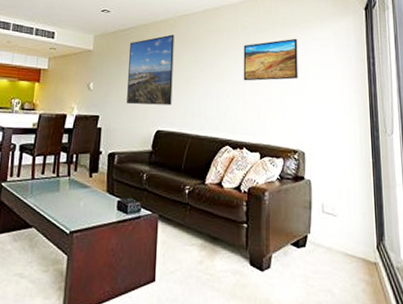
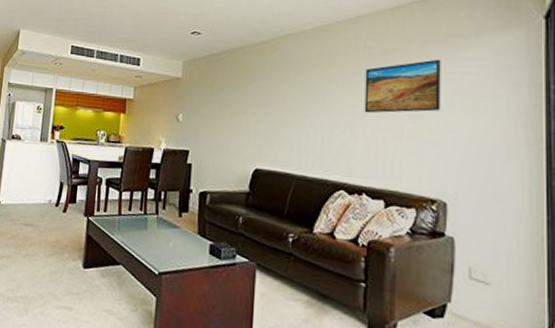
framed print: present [127,34,175,106] -> none [220,58,277,141]

